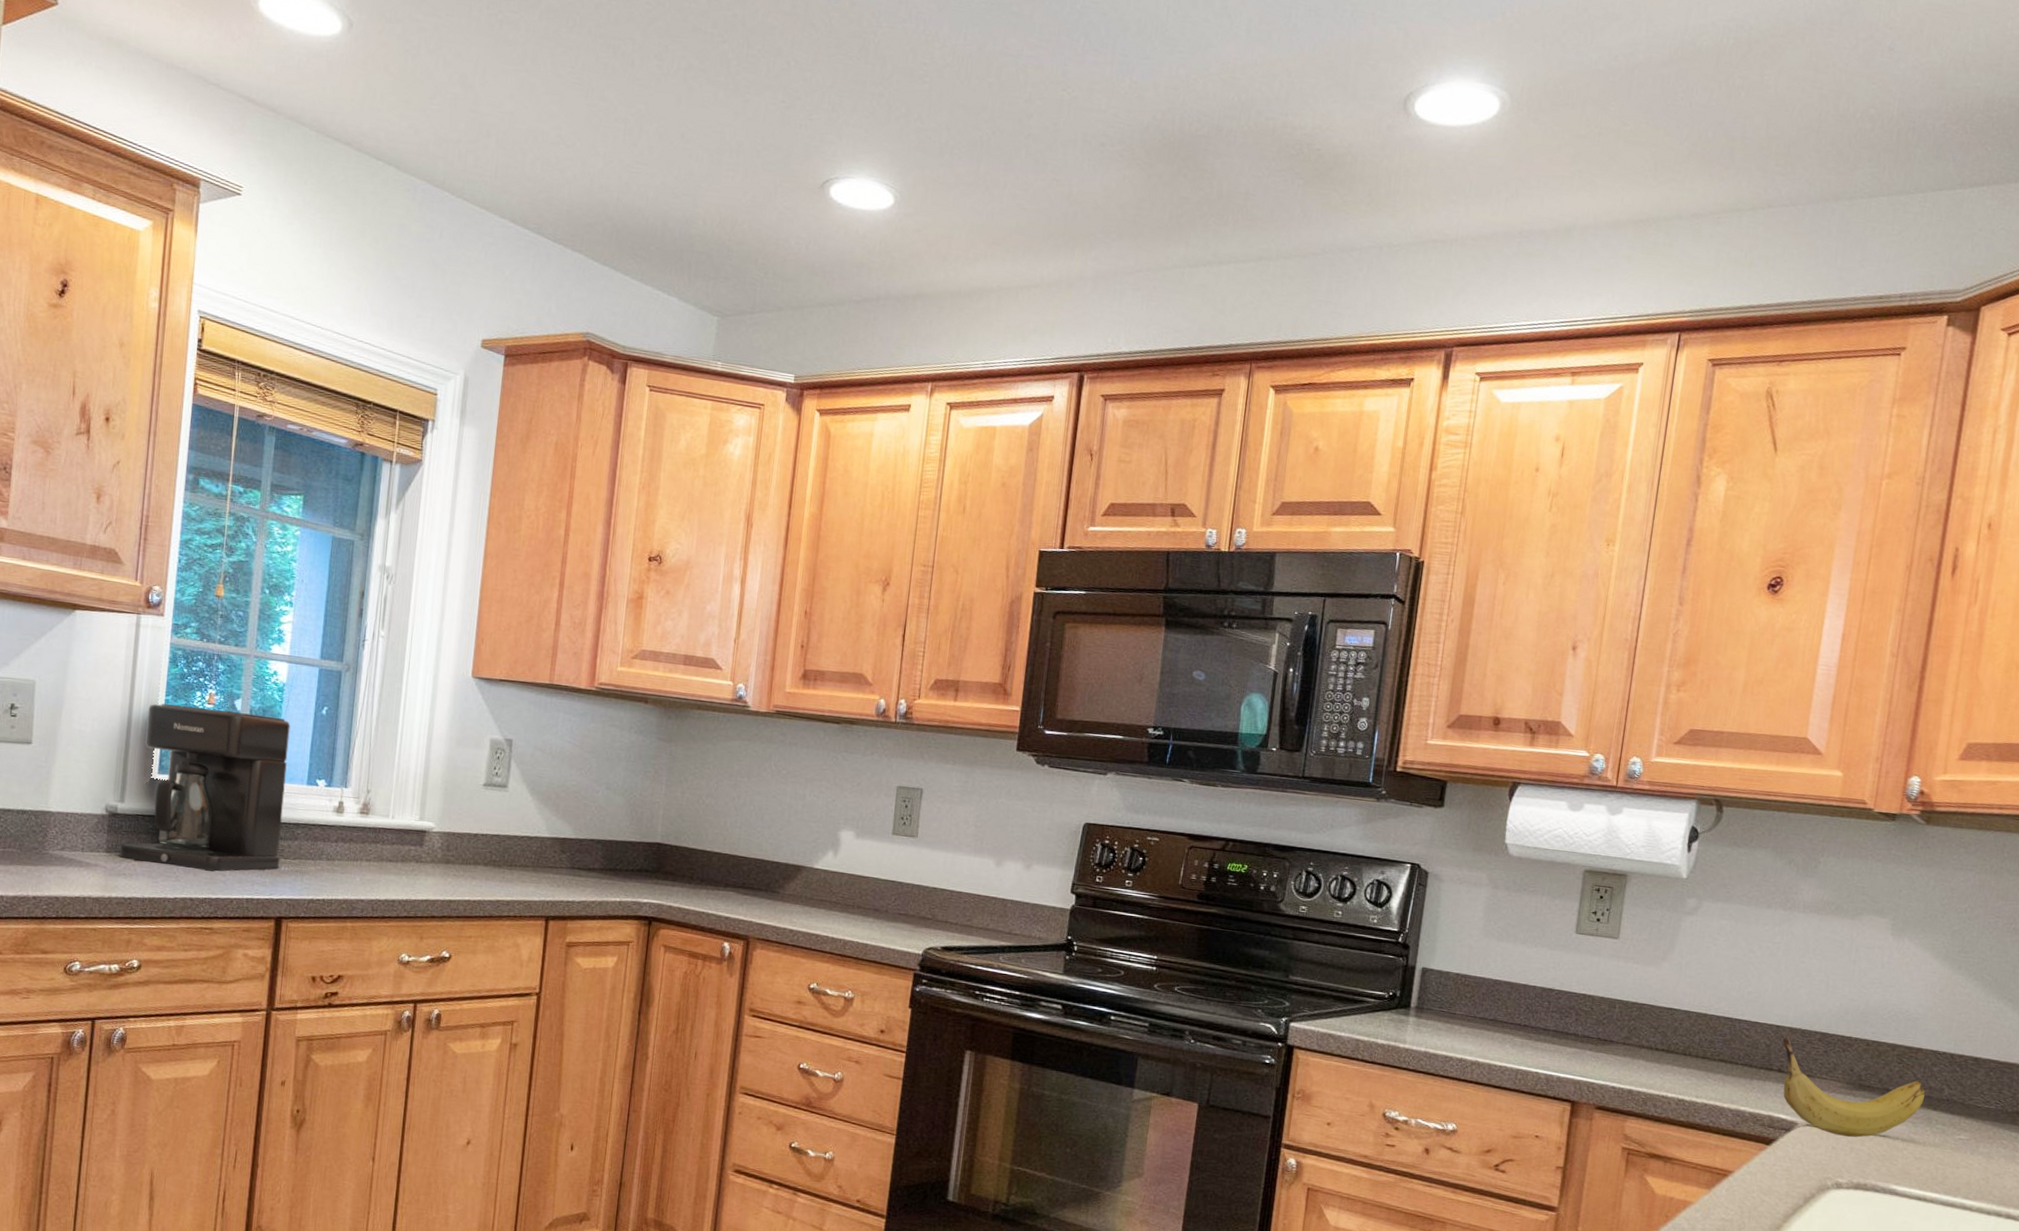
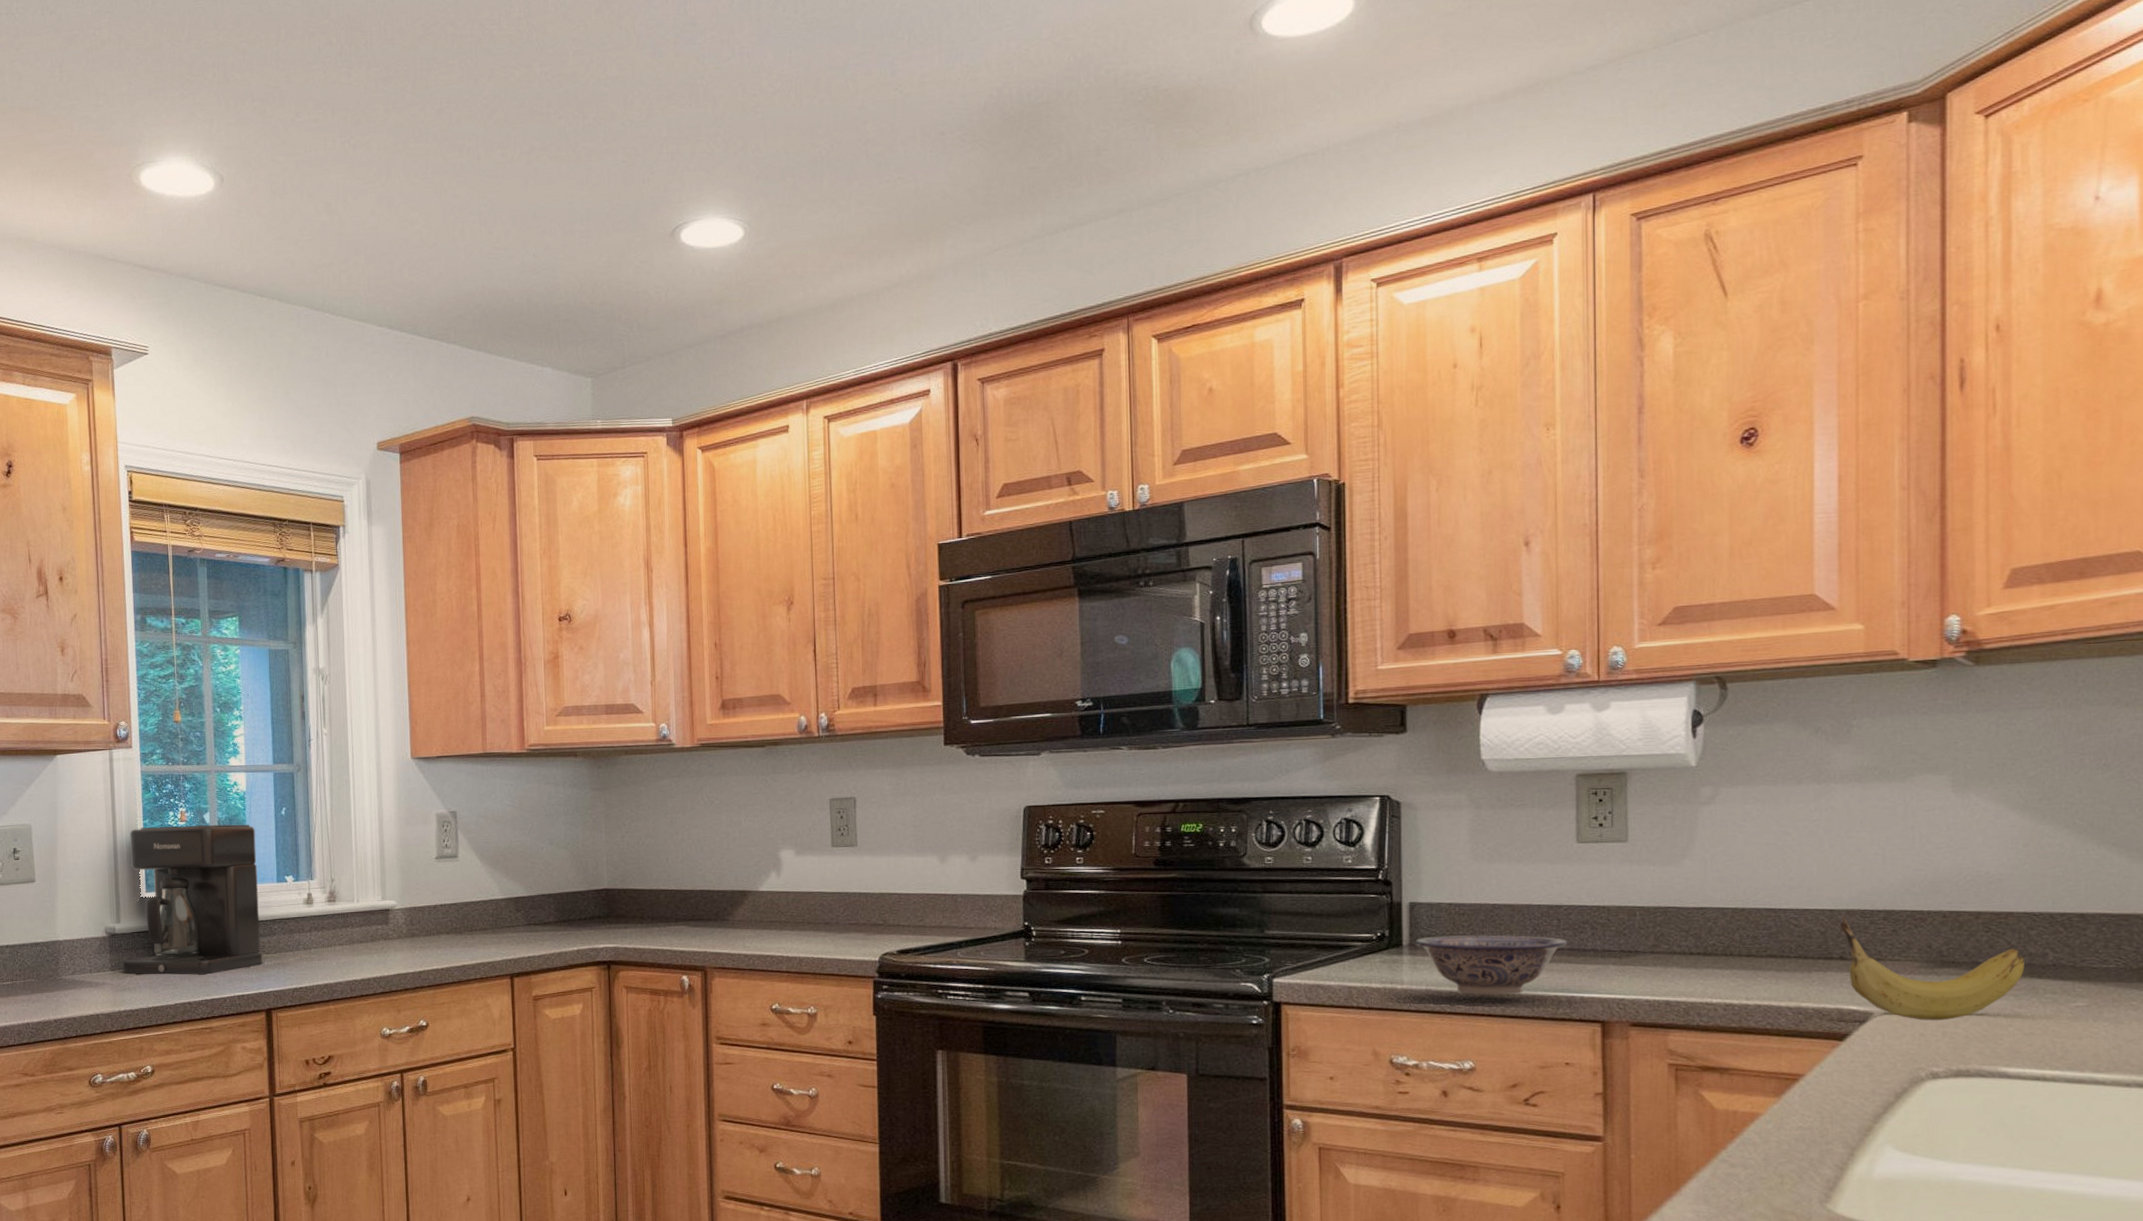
bowl: none [1421,1002,1554,1067] -> present [1415,935,1568,995]

